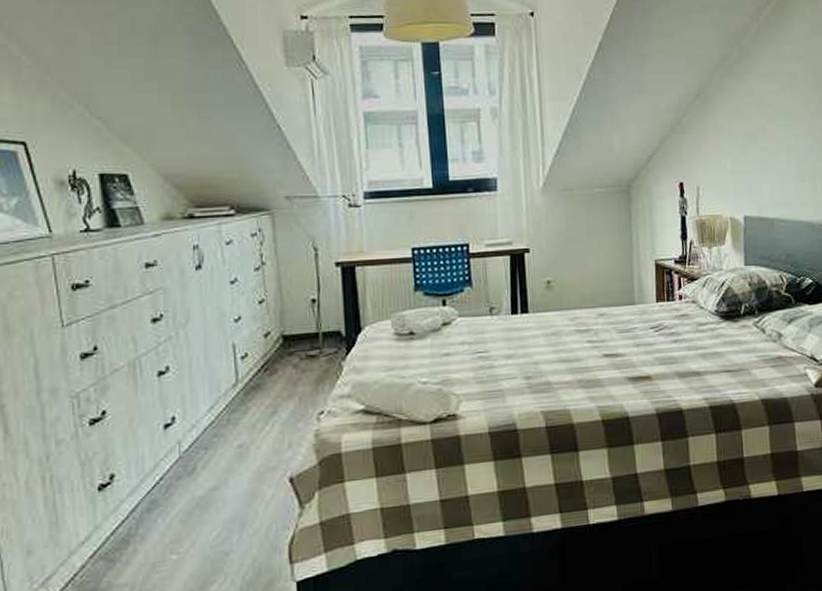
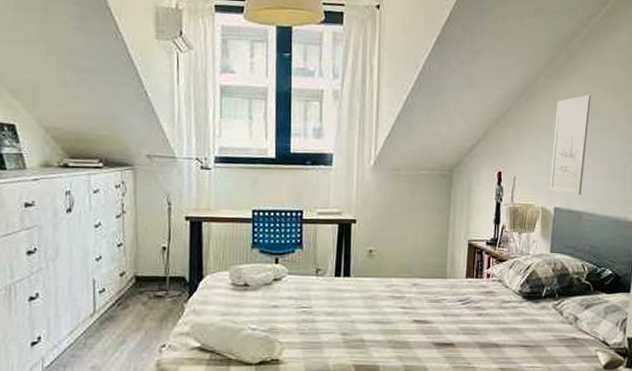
wall art: none [734,93,771,201] -> present [549,95,591,196]

